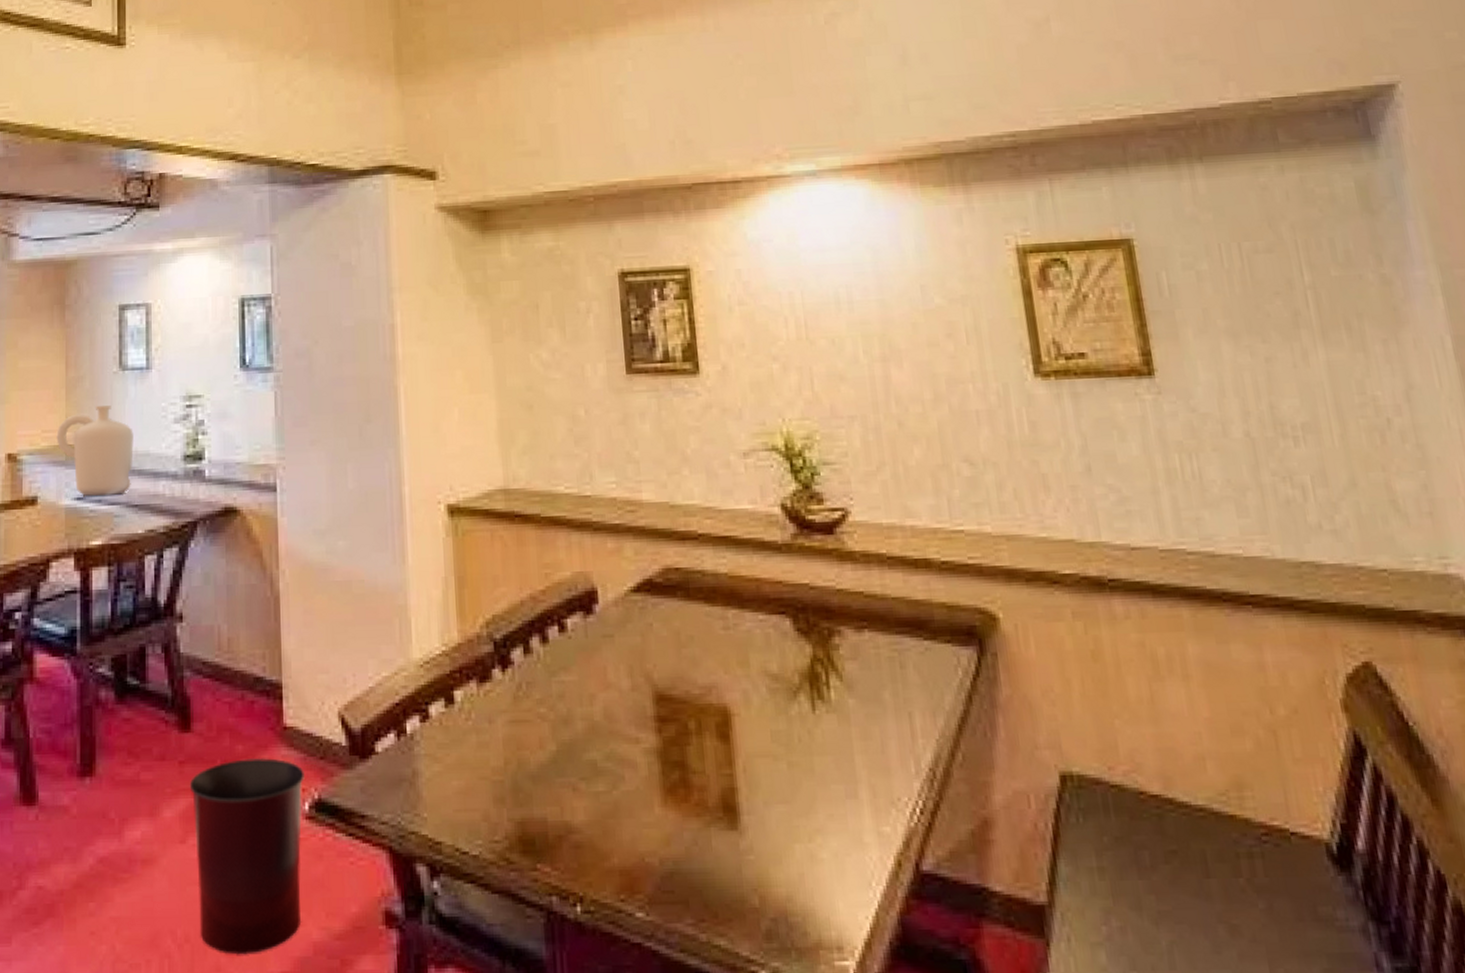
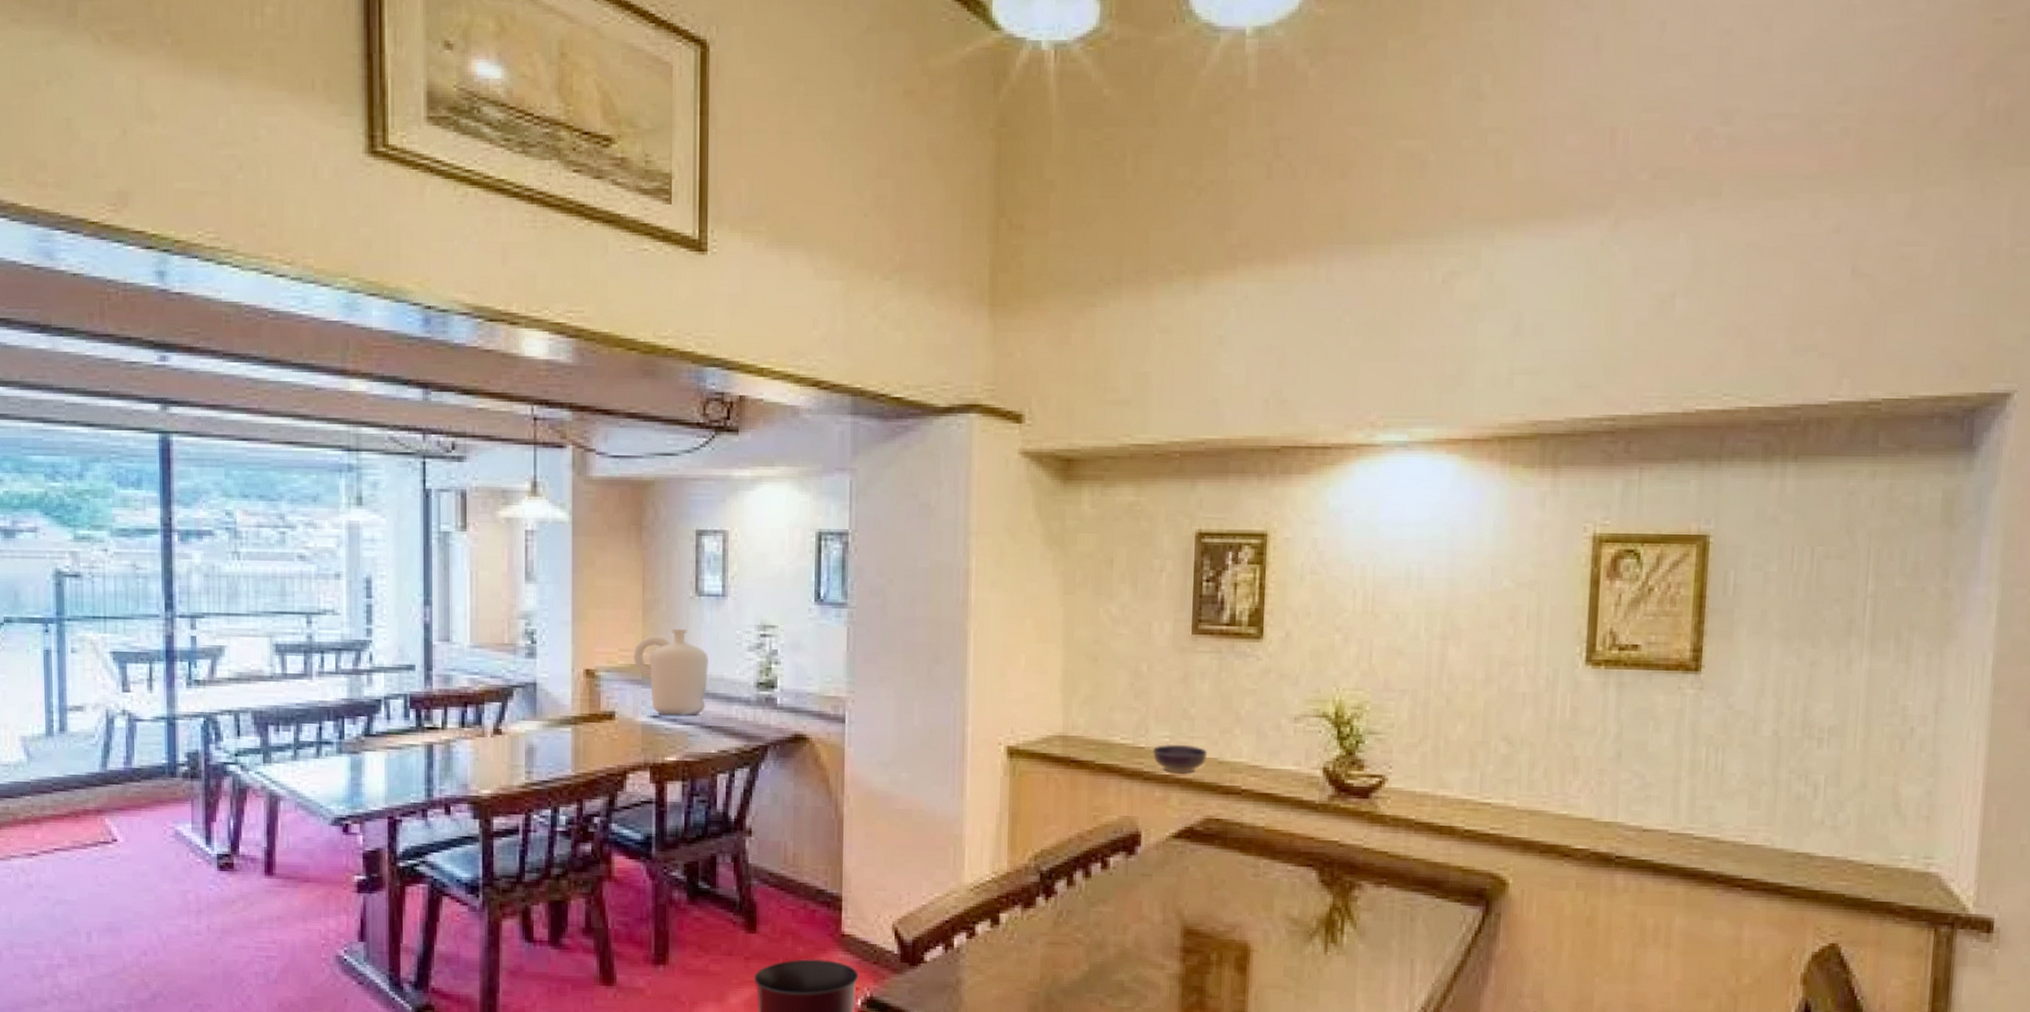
bowl: none [600,490,658,522] -> present [1153,743,1208,774]

